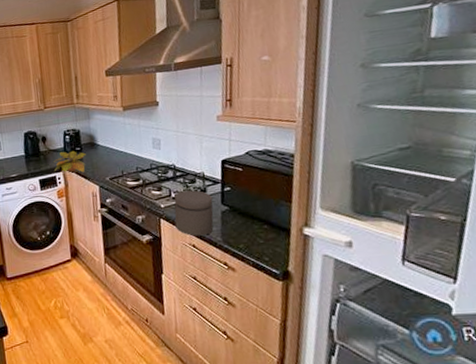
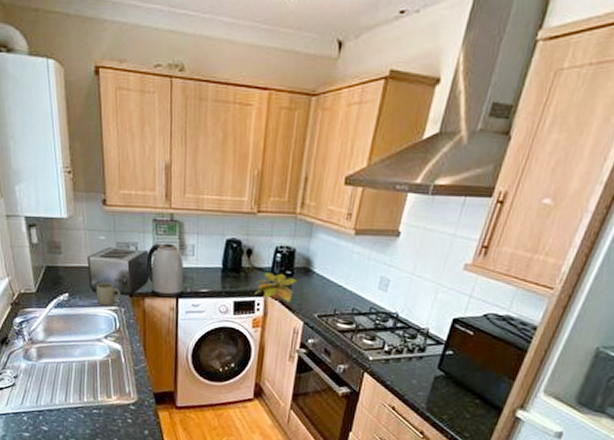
jar: present [174,190,214,236] -> none [379,345,430,399]

